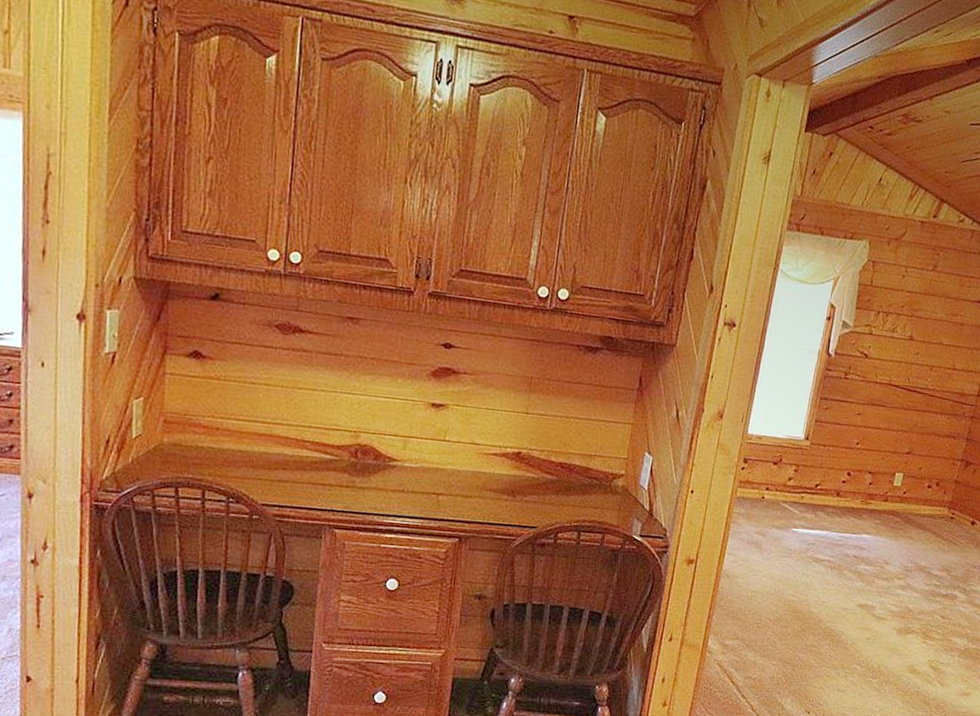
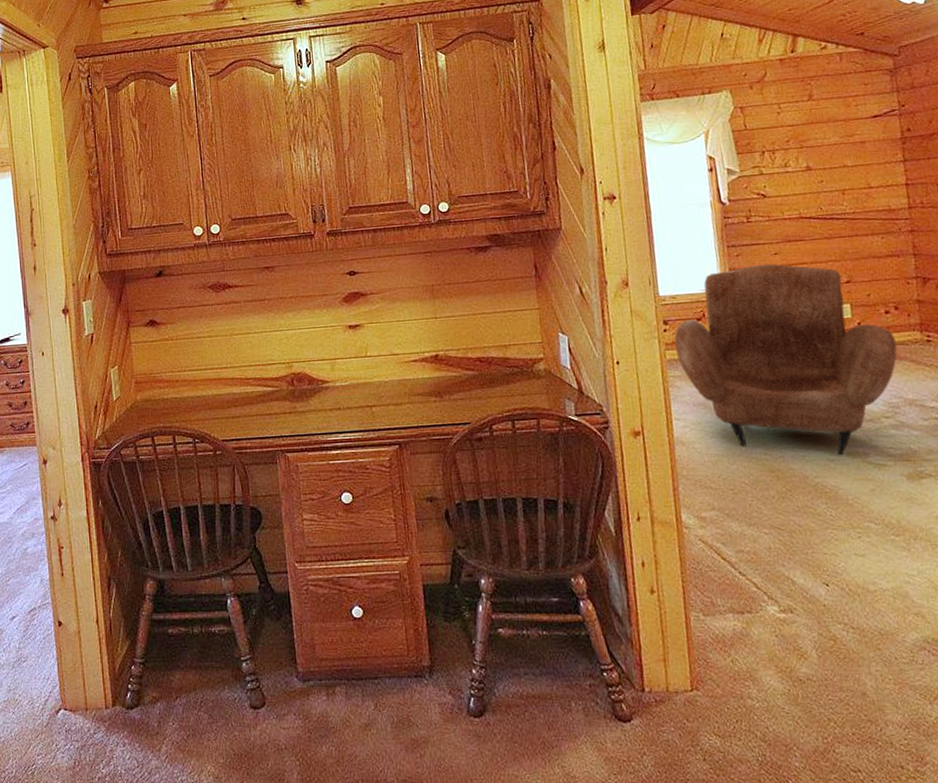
armchair: none [746,421,929,607] -> present [674,263,898,456]

